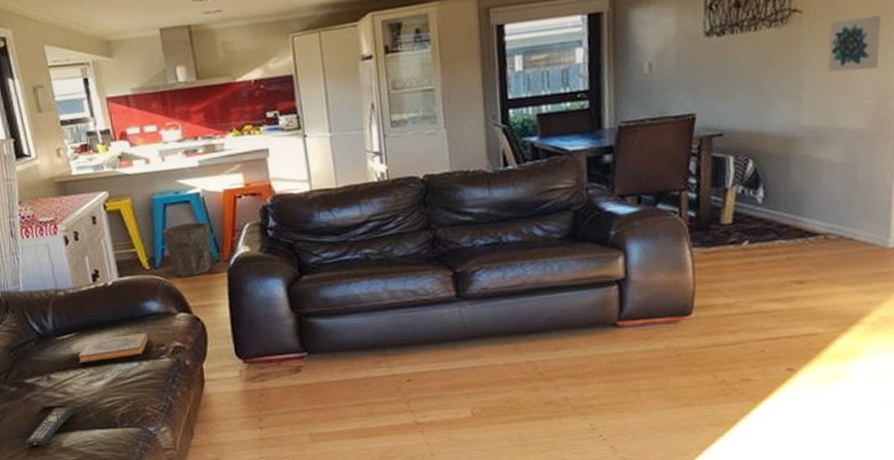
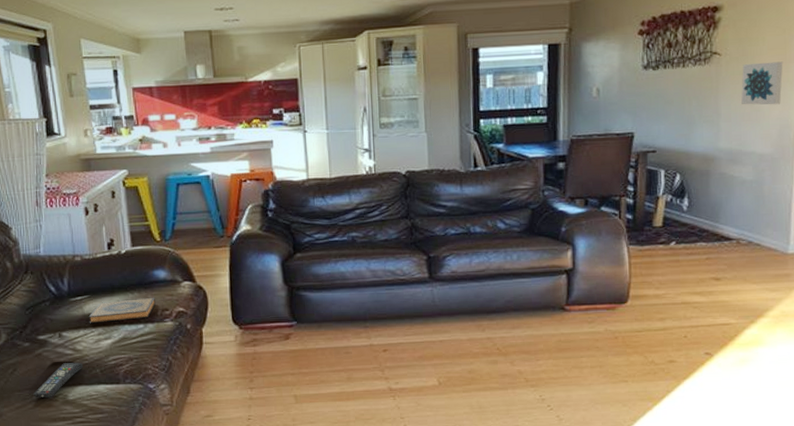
waste bin: present [162,222,211,277] -> none [174,201,218,249]

